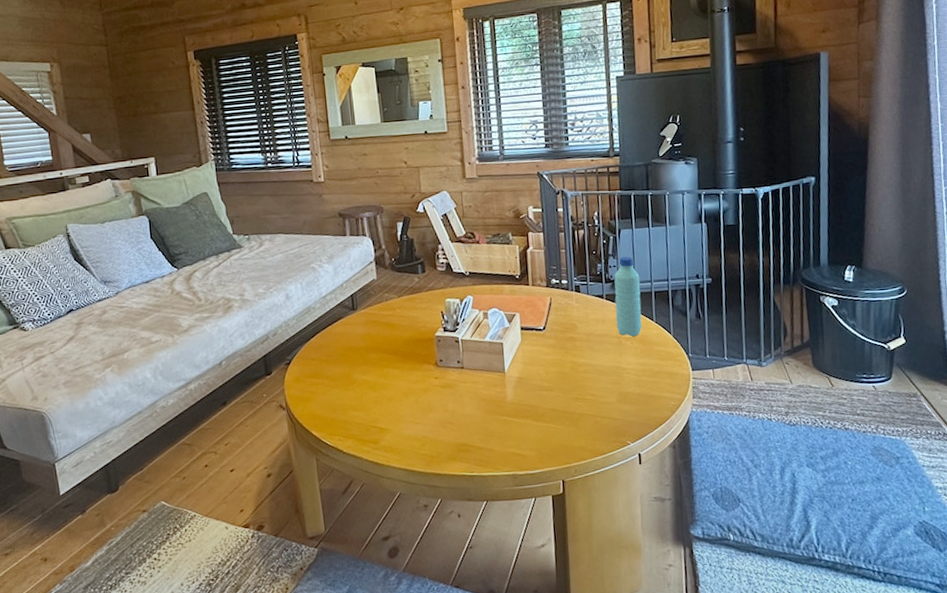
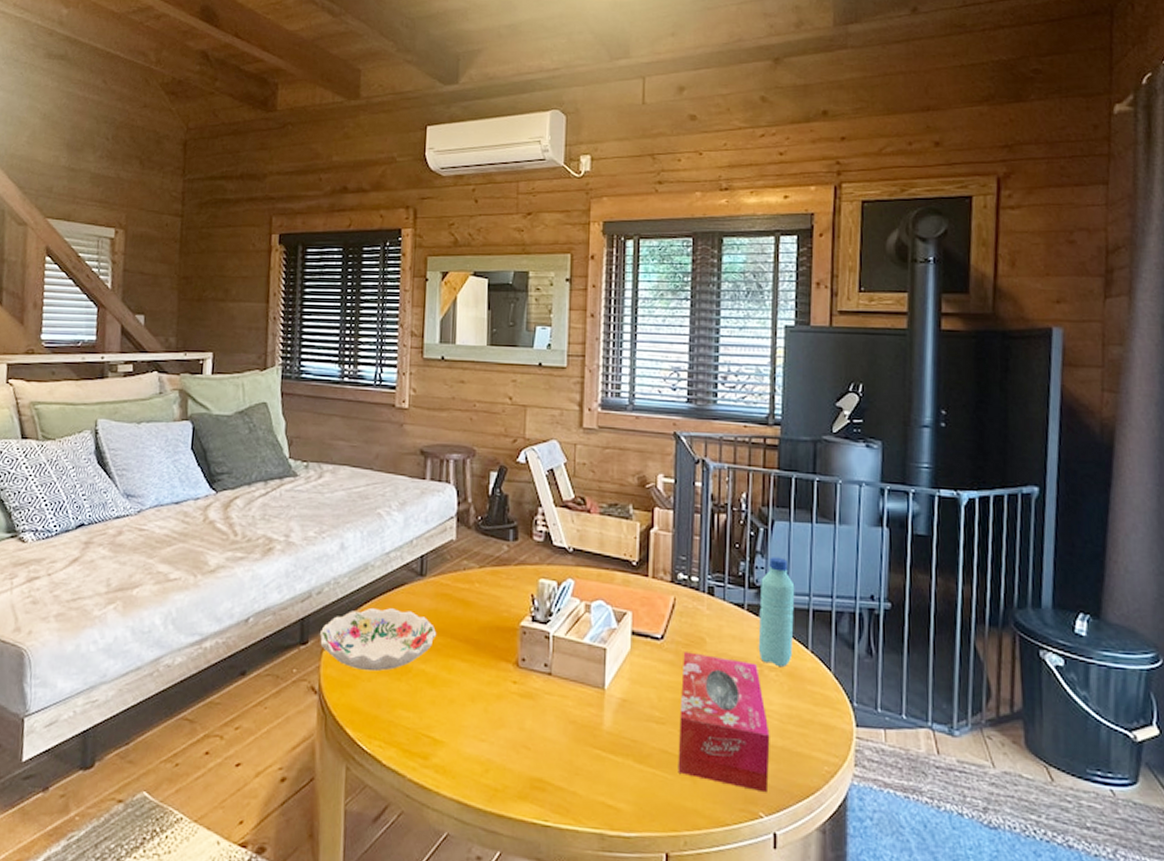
decorative bowl: none [279,338,372,387] -> present [319,607,437,672]
tissue box: none [561,336,632,427] -> present [678,652,770,793]

